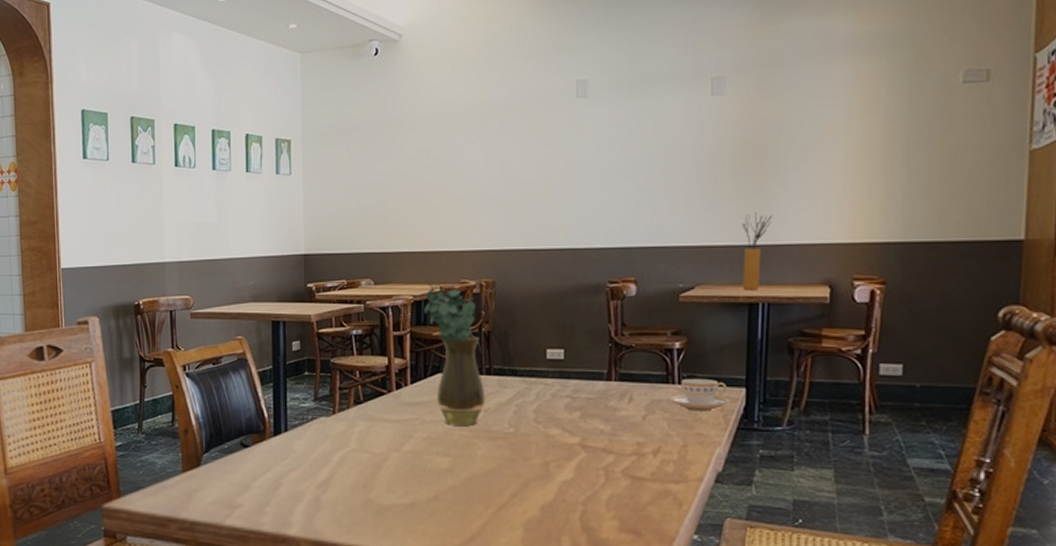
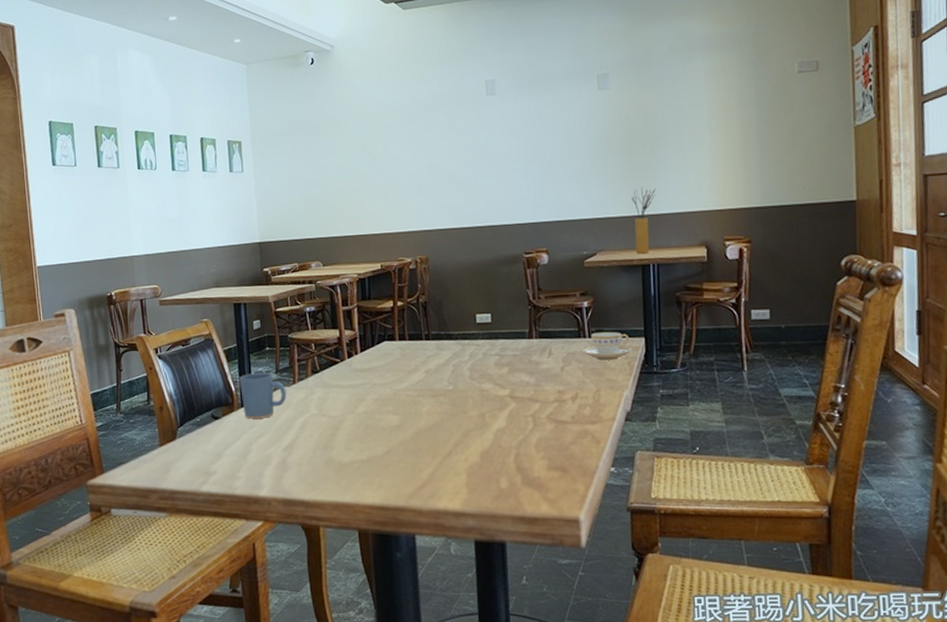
mug: none [274,400,325,450] -> present [239,373,287,419]
vase: present [424,282,486,425] -> none [368,261,427,386]

